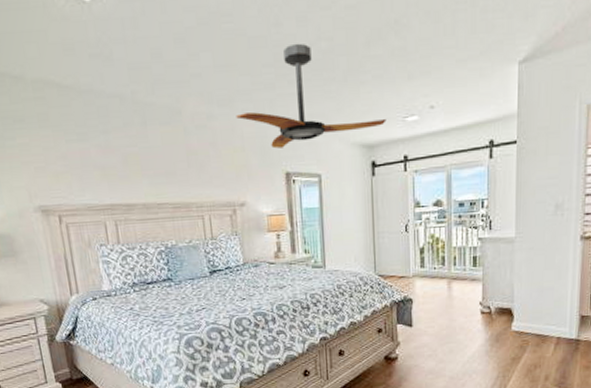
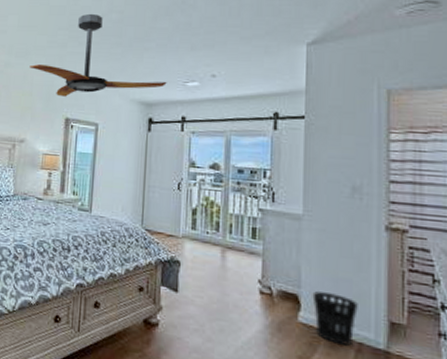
wastebasket: none [523,301,558,342] -> present [312,291,358,346]

